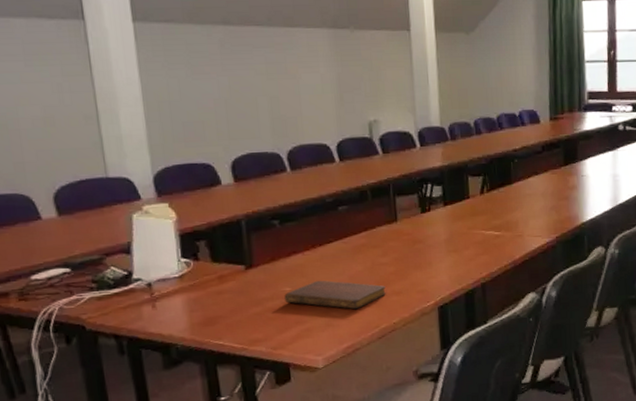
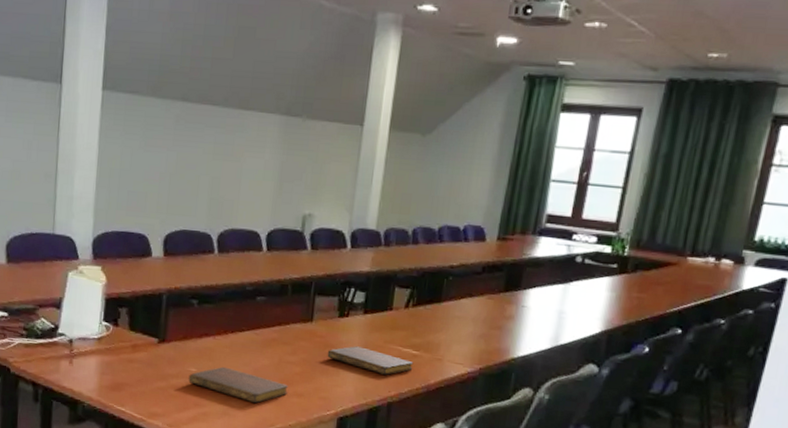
notebook: none [417,237,498,259] -> present [327,346,414,375]

